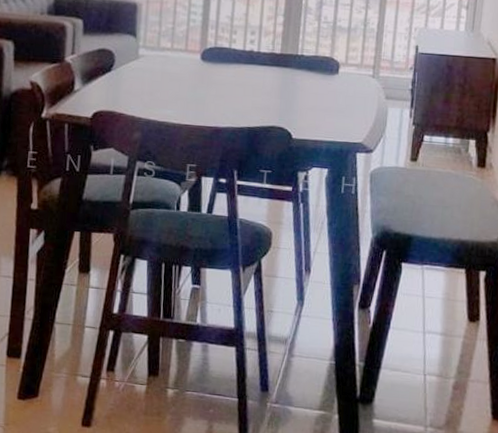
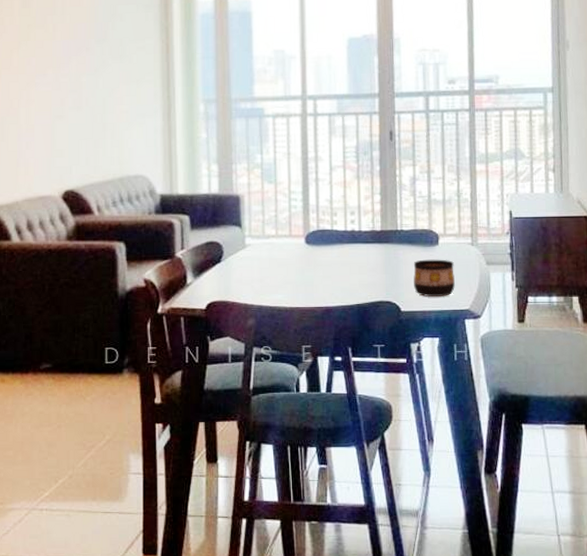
cup: none [308,87,352,128] -> present [413,259,455,297]

